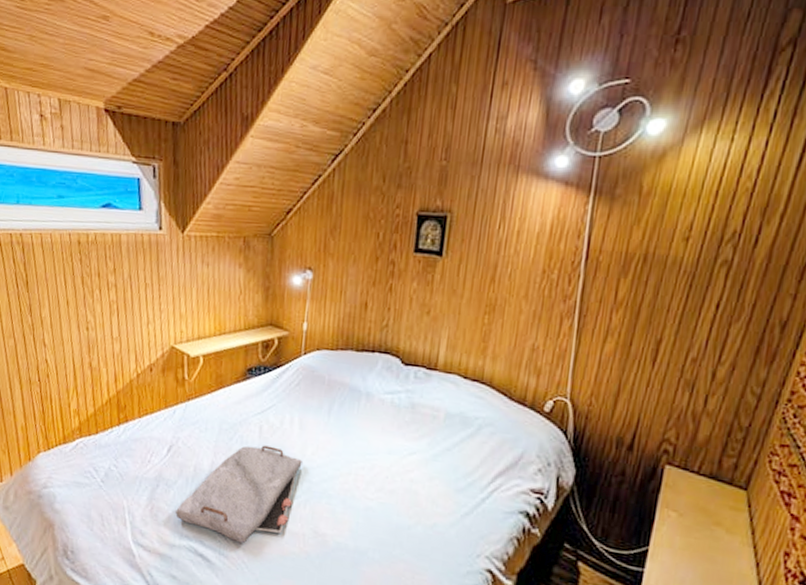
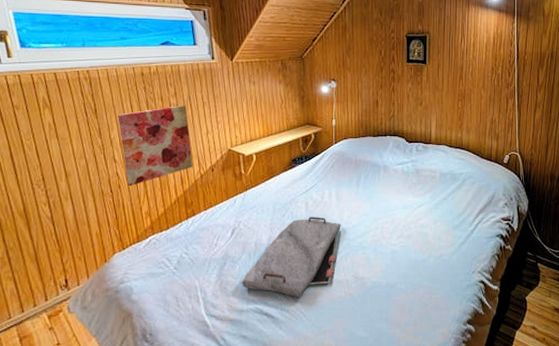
wall art: none [49,285,130,377] -> present [117,105,193,186]

